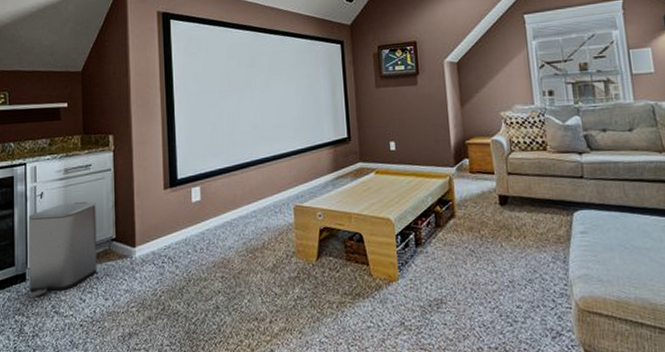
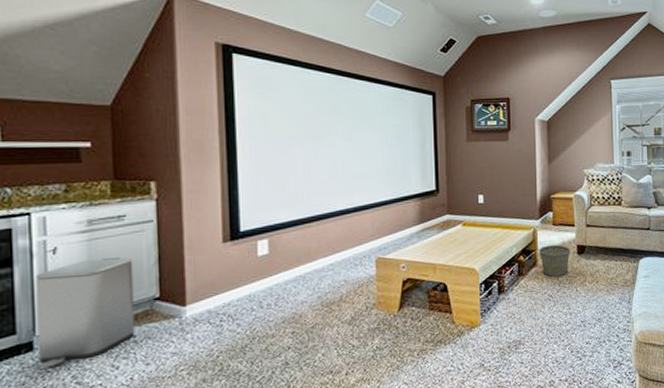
basket: none [457,194,492,230] -> present [539,244,571,277]

